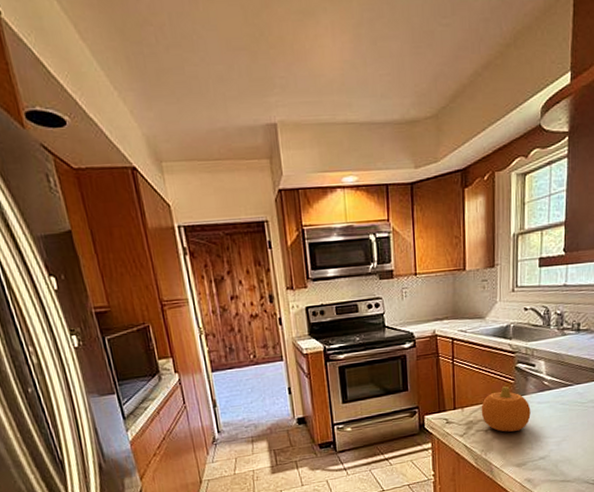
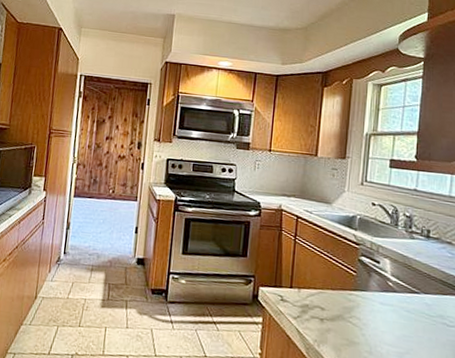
fruit: present [481,385,531,432] -> none [318,276,372,329]

